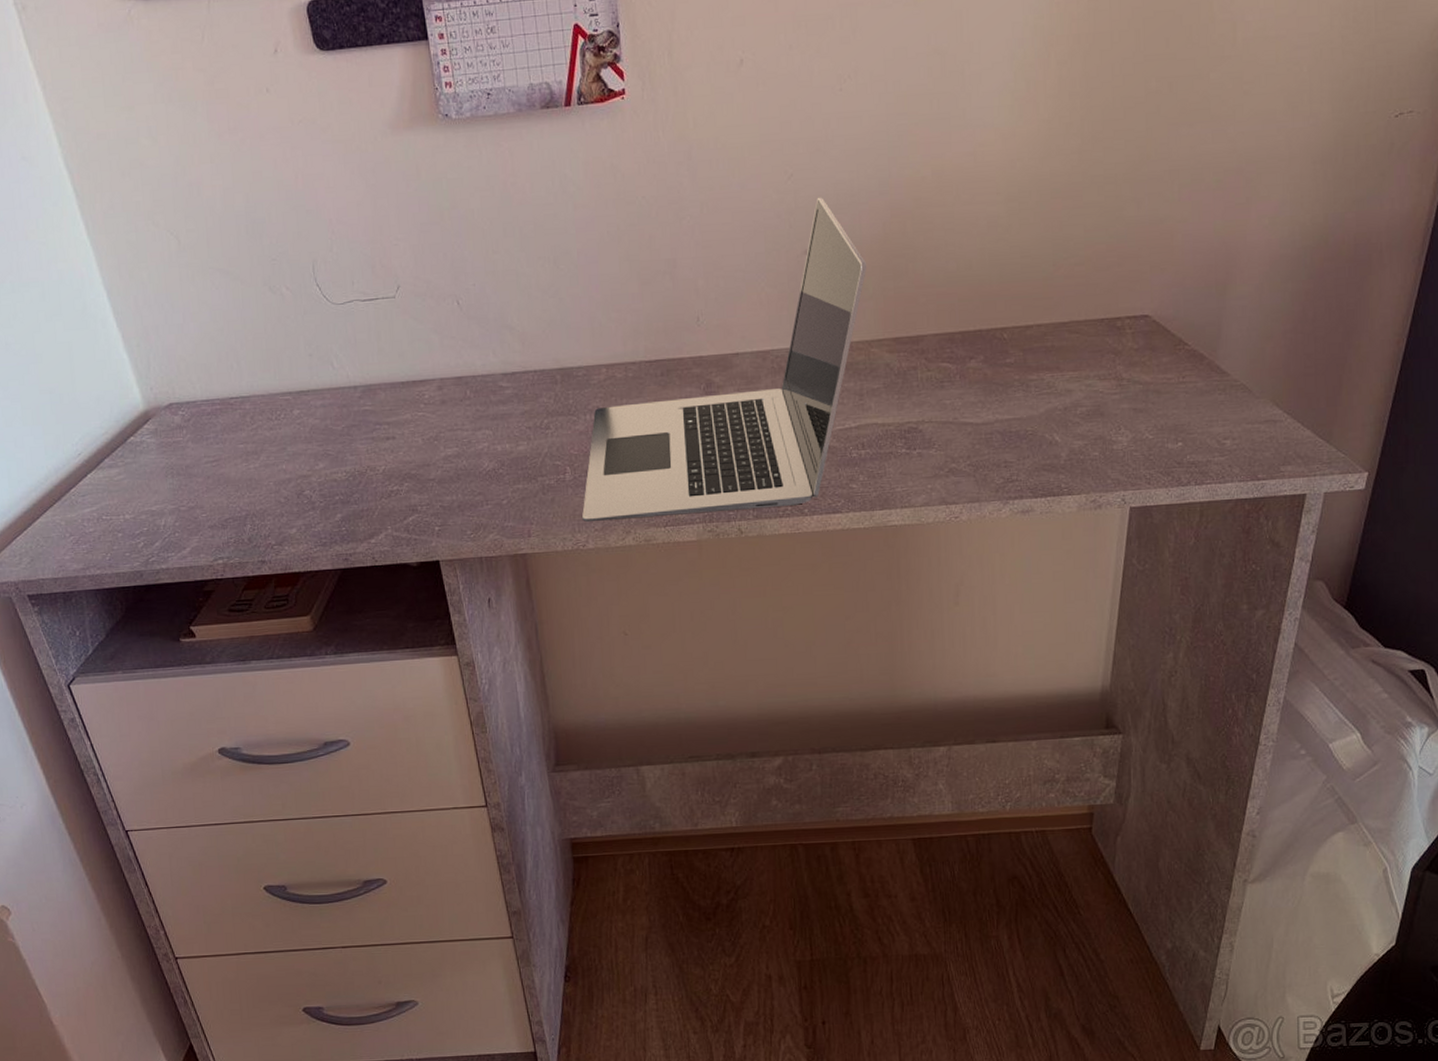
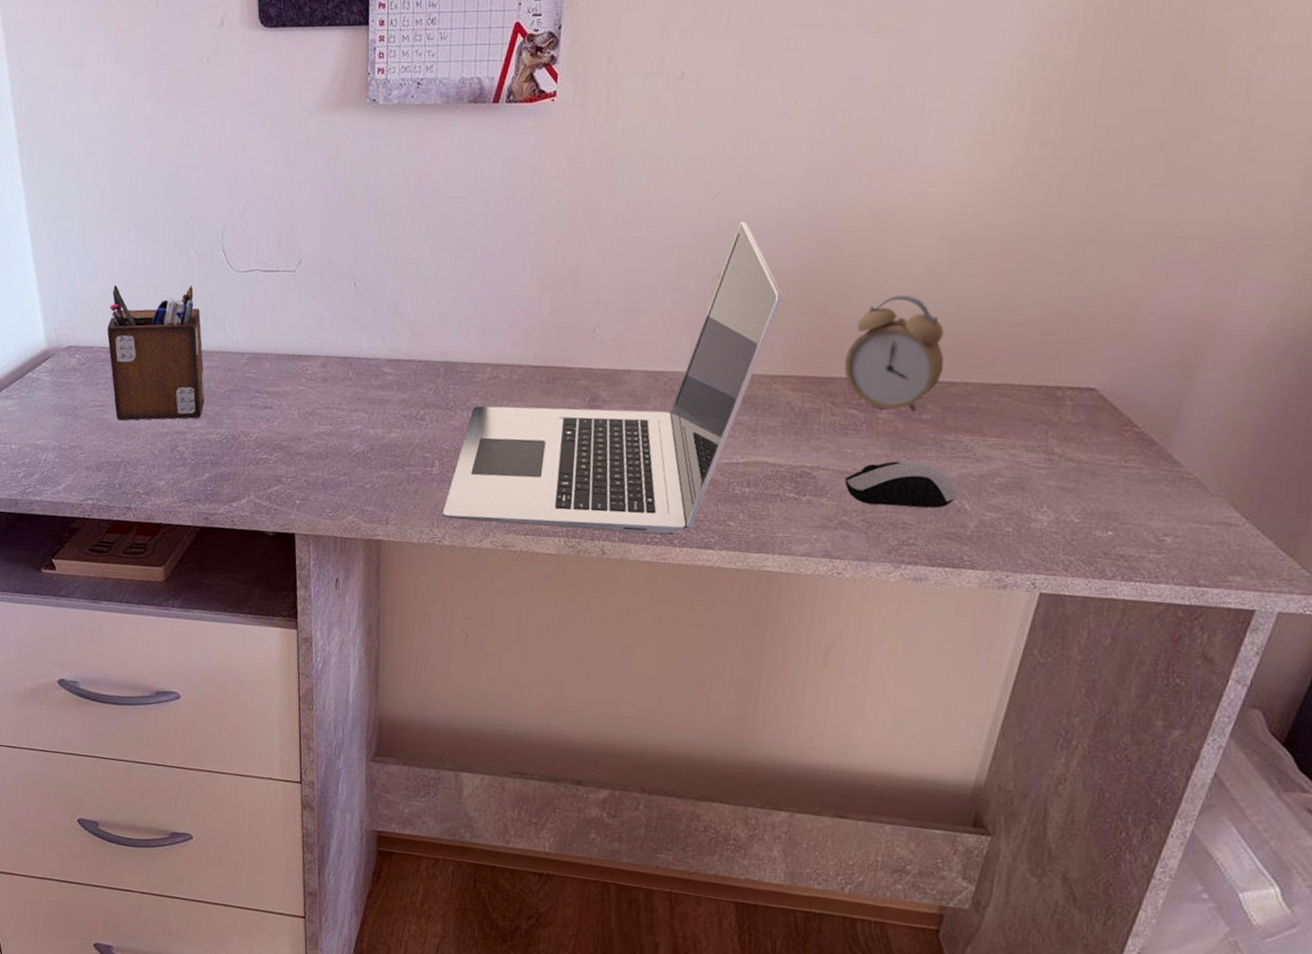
desk organizer: none [206,324,325,473] -> present [107,284,206,421]
alarm clock: none [930,249,1018,359] -> present [844,294,944,412]
computer mouse: none [948,403,1049,449] -> present [845,460,959,508]

